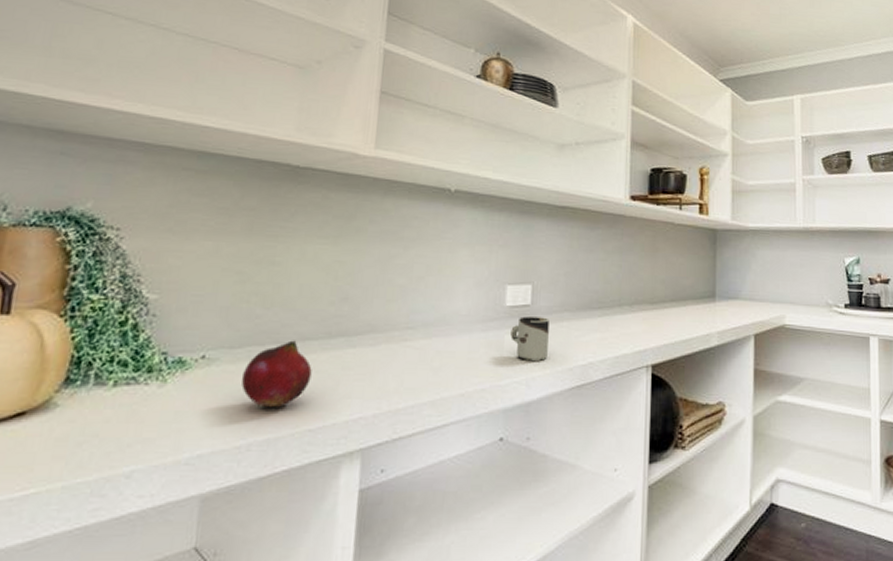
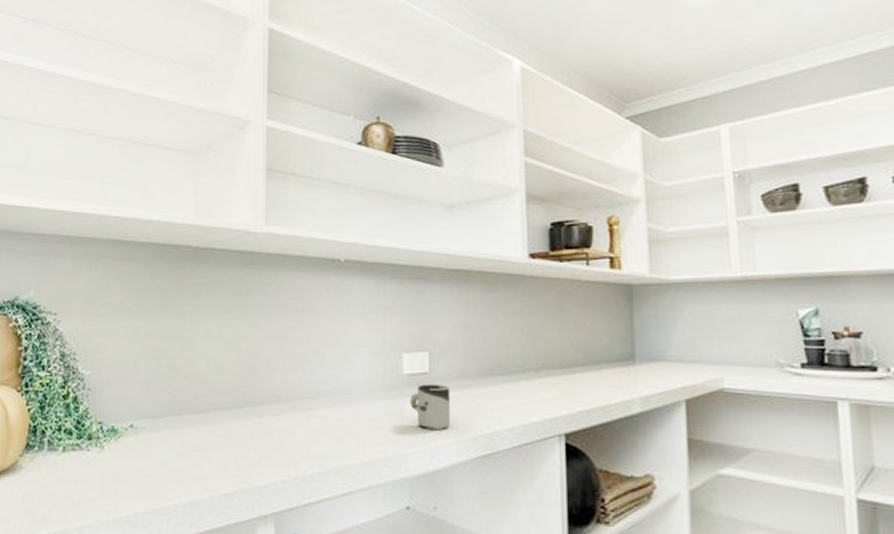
fruit: present [241,340,312,407] -> none [164,410,224,472]

